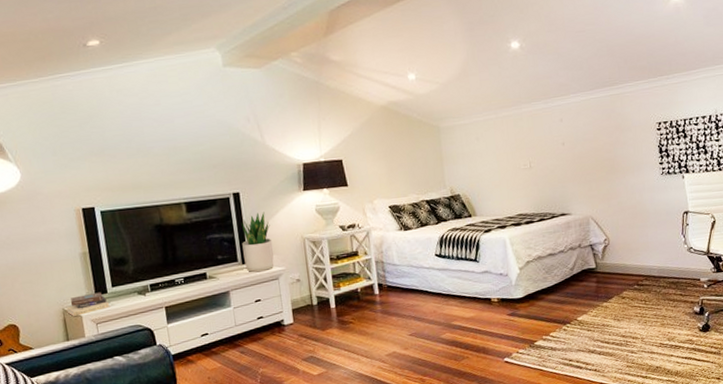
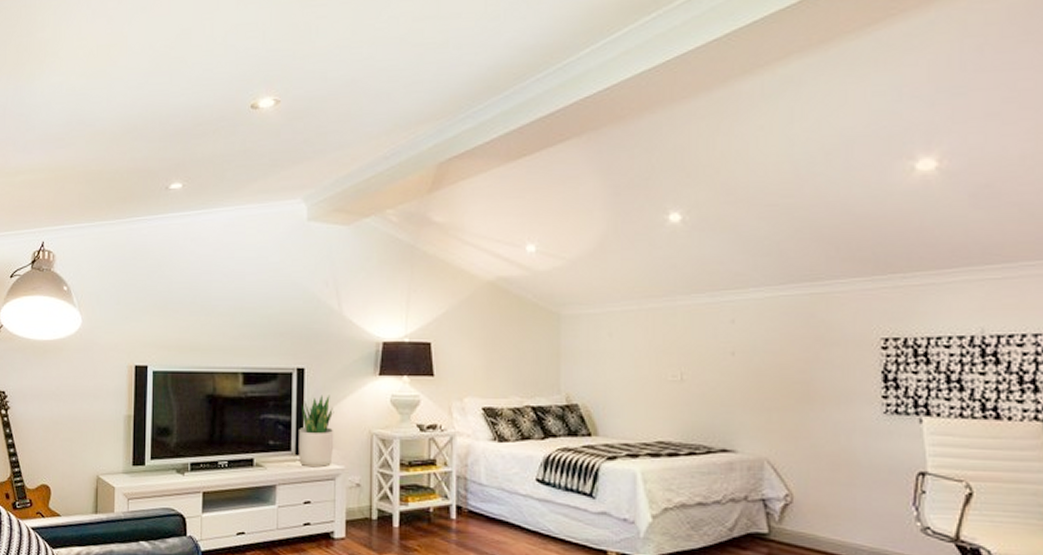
books: present [66,292,110,317] -> none [100,463,145,488]

